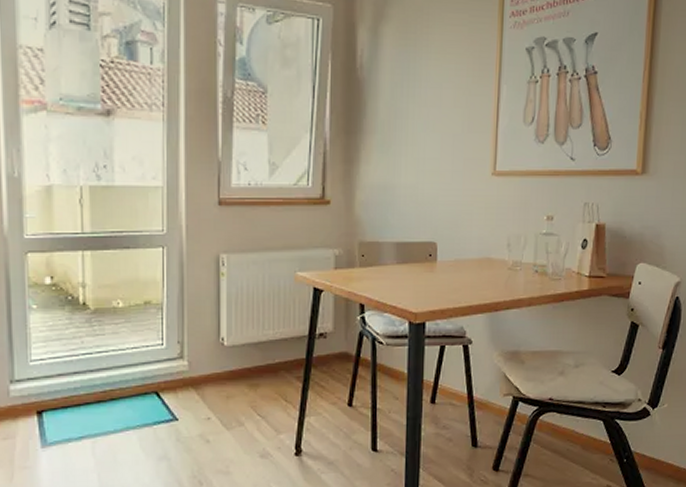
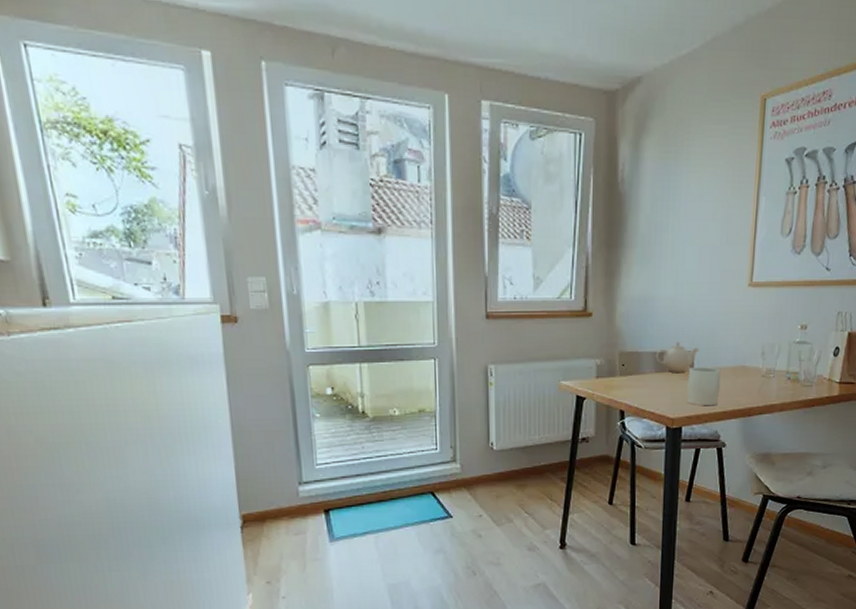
teapot: none [396,231,442,264] -> present [655,341,699,372]
mug: none [430,259,465,300] -> present [687,367,721,406]

